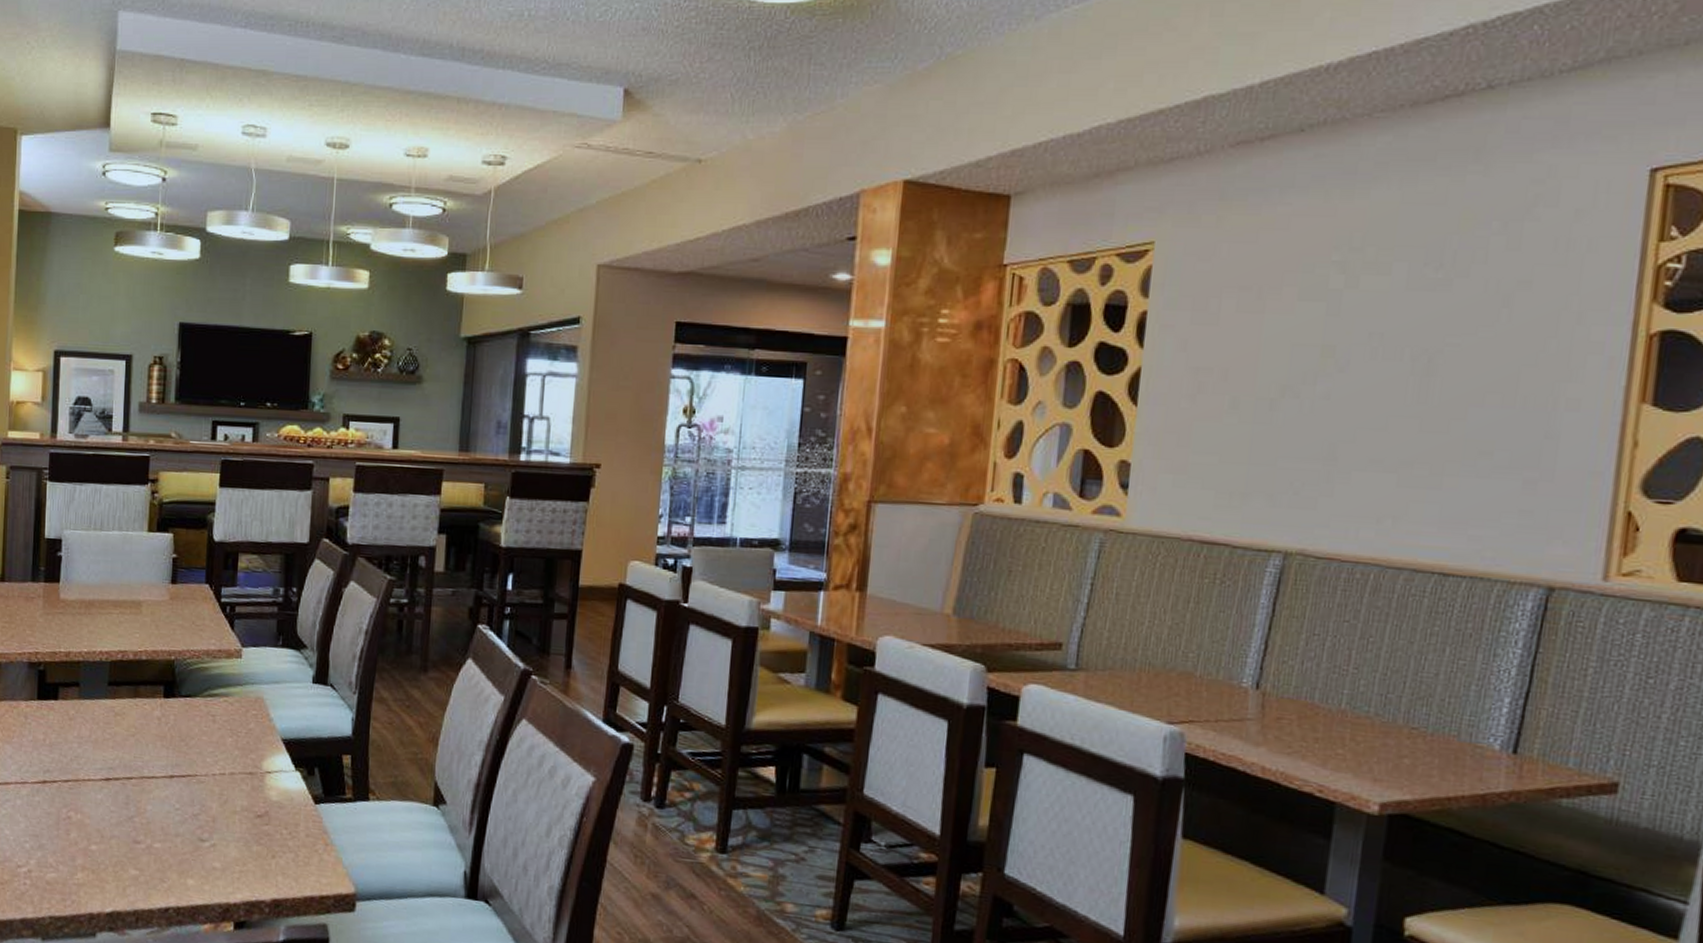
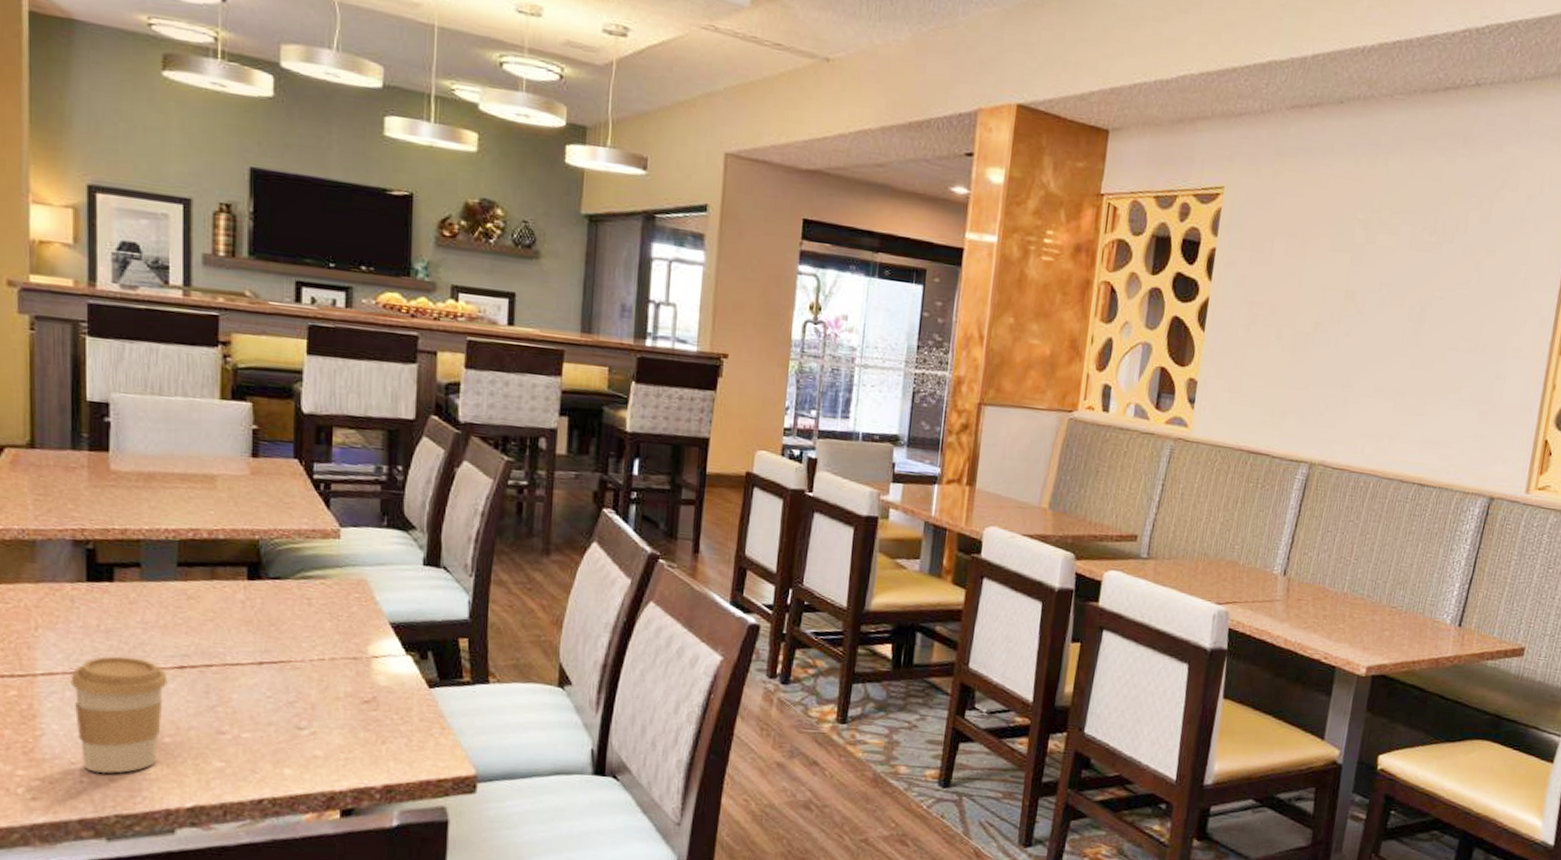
coffee cup: none [20,768,96,877] -> present [70,656,168,774]

